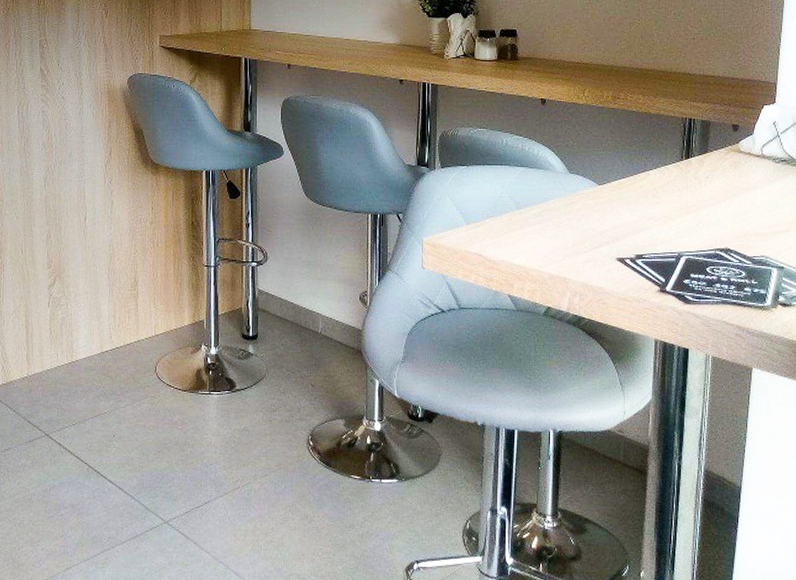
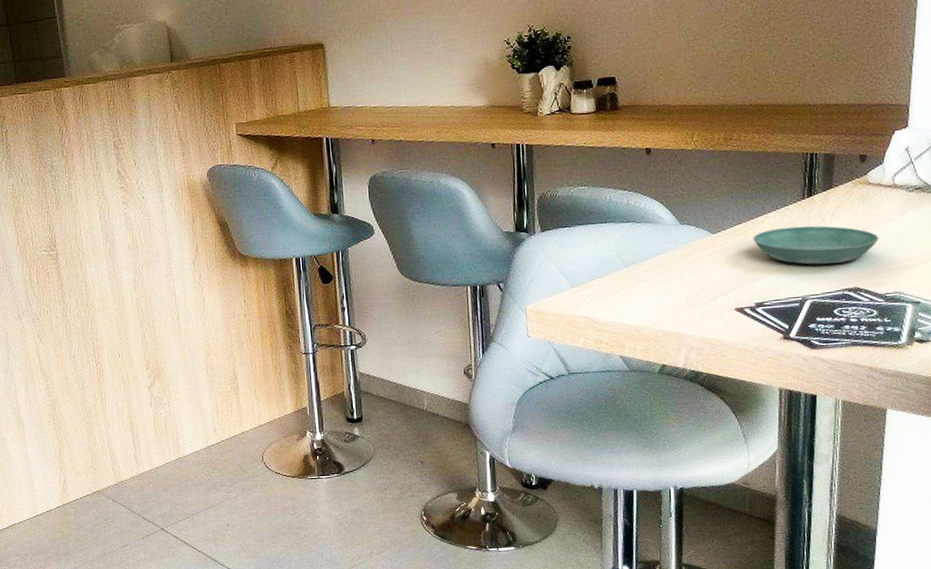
saucer: none [635,185,749,224] -> present [753,225,879,265]

